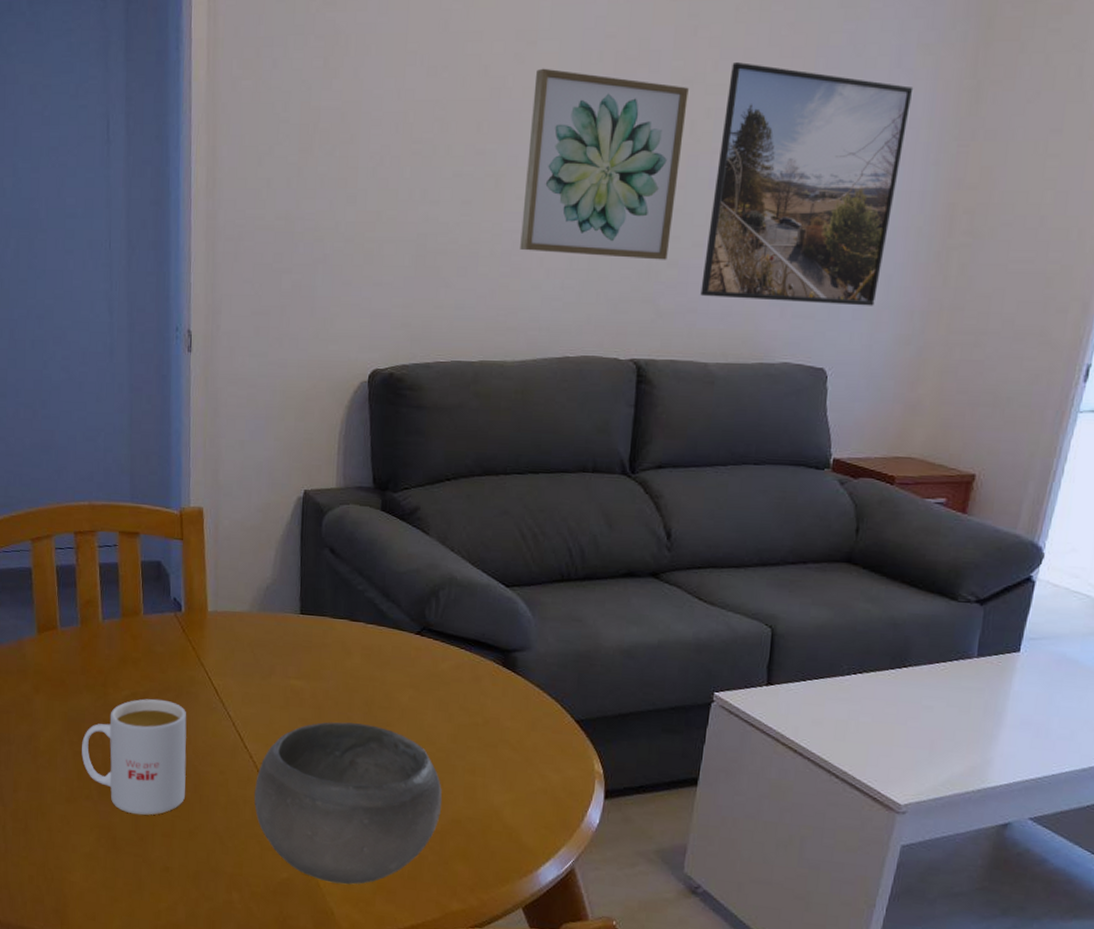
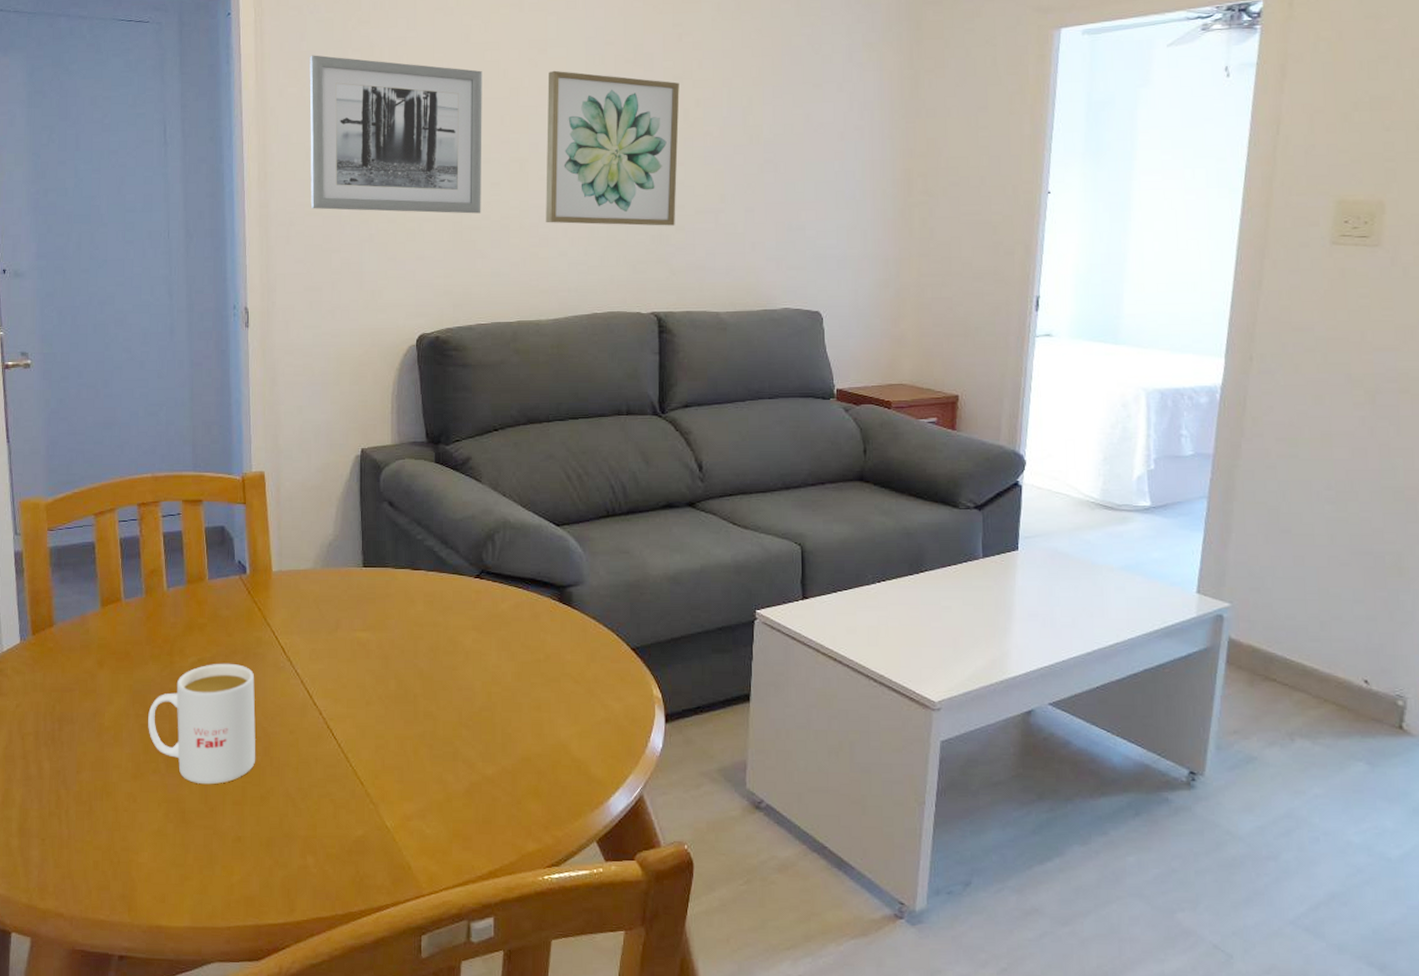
bowl: present [254,722,443,885] -> none [325,670,511,836]
wall art: none [261,42,461,236] -> present [309,55,482,214]
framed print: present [700,62,914,306] -> none [706,61,864,257]

